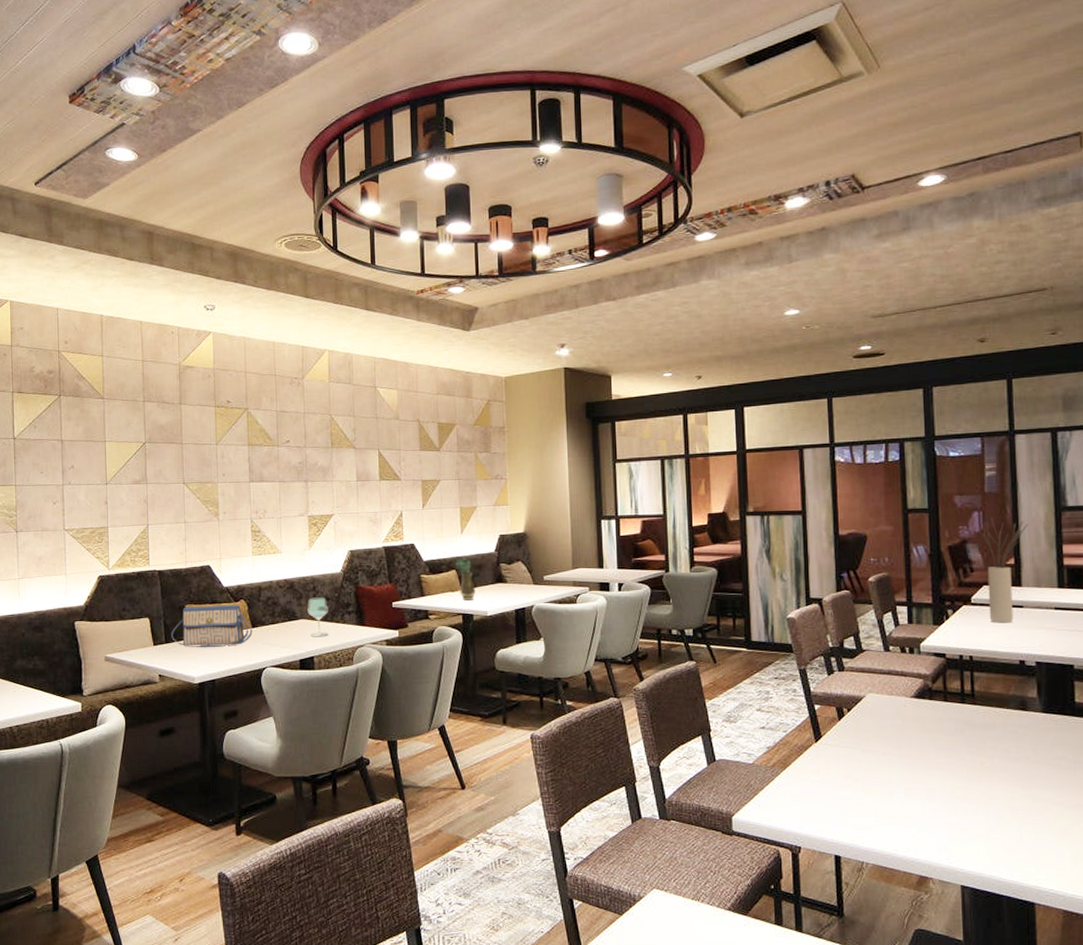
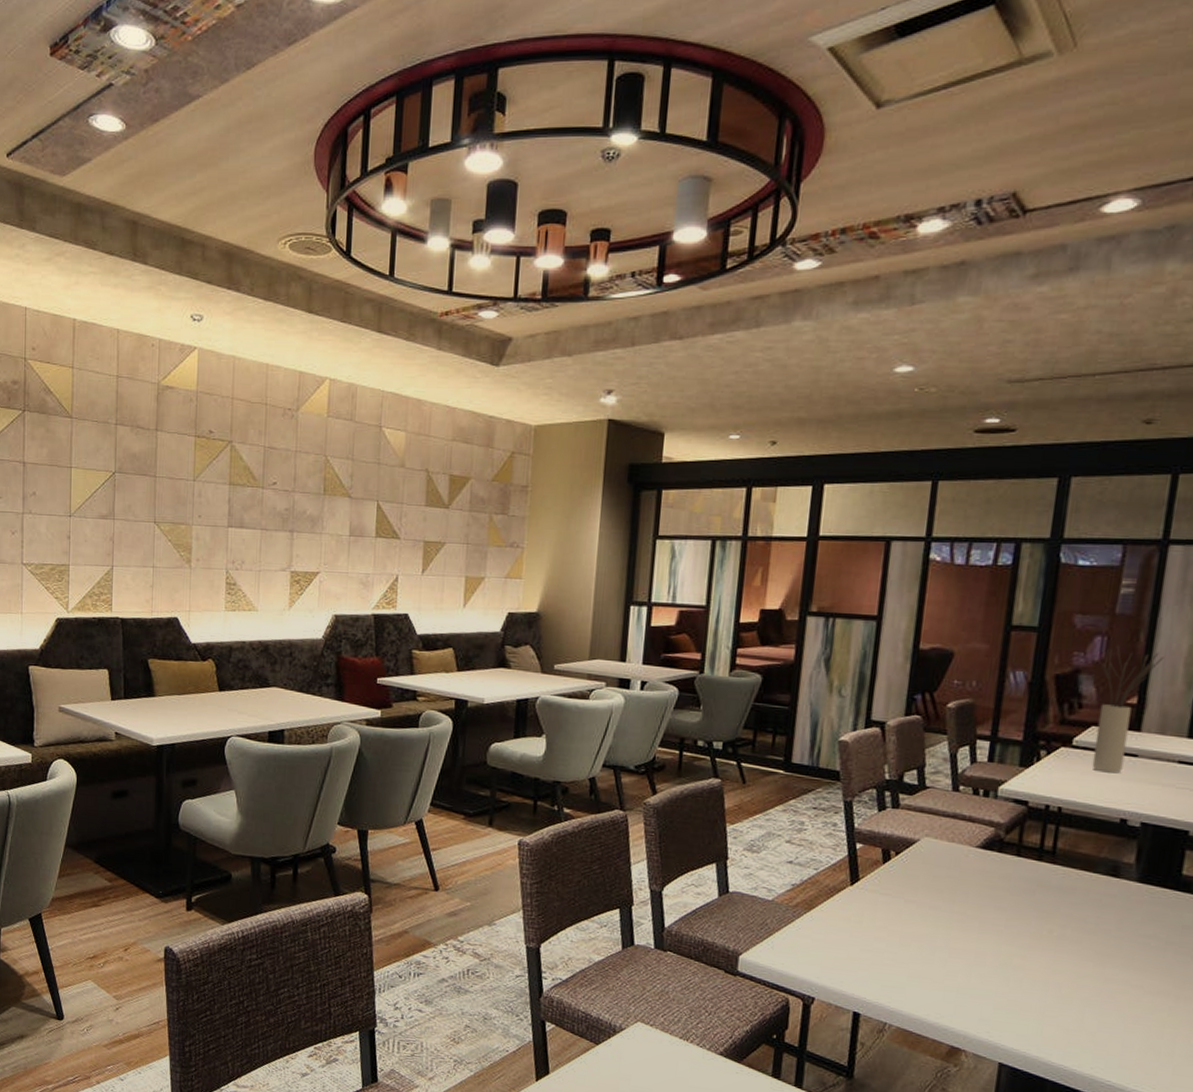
handbag: present [171,604,253,647] -> none [130,661,220,709]
wine glass: present [307,597,329,638] -> none [281,664,306,709]
vase: present [455,555,476,601] -> none [453,632,474,685]

